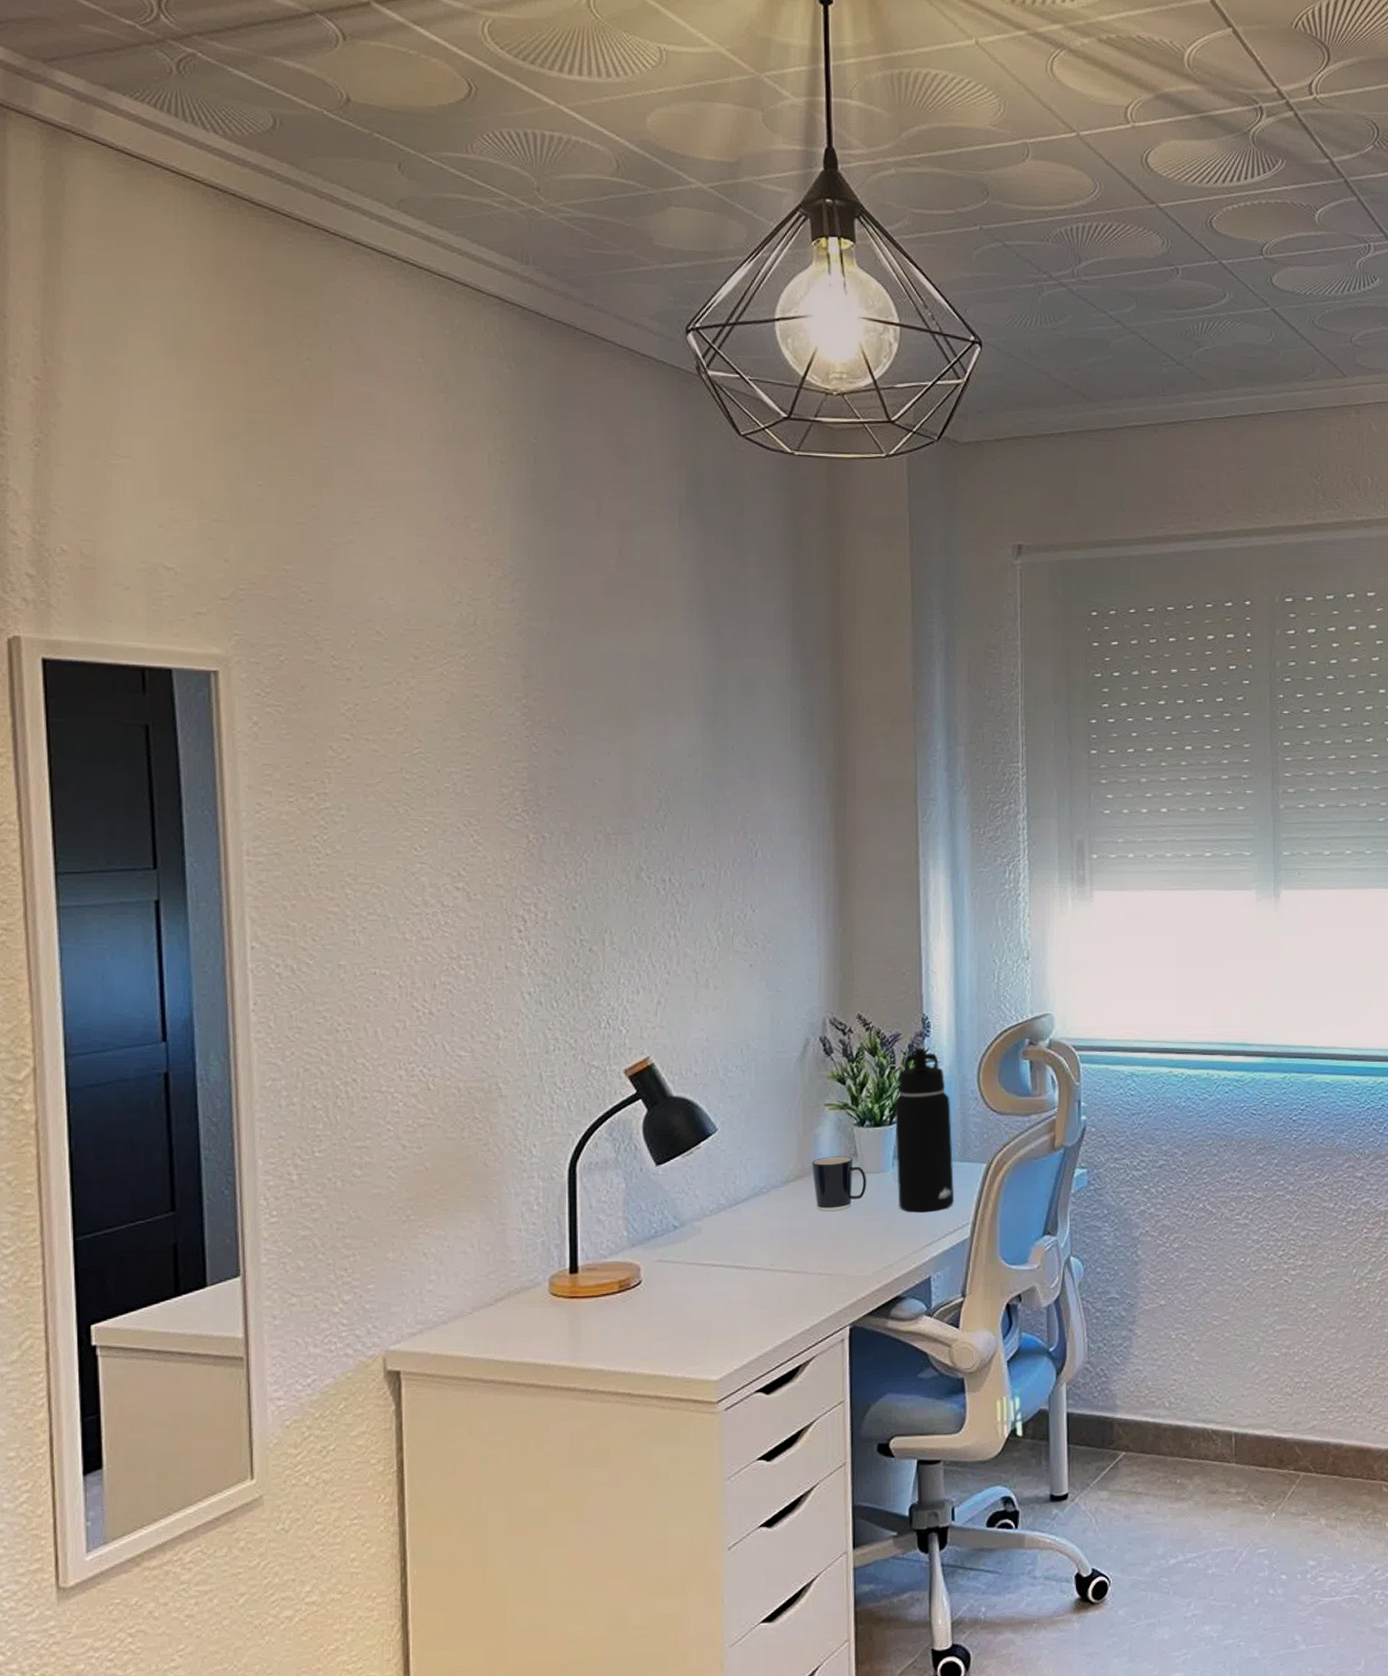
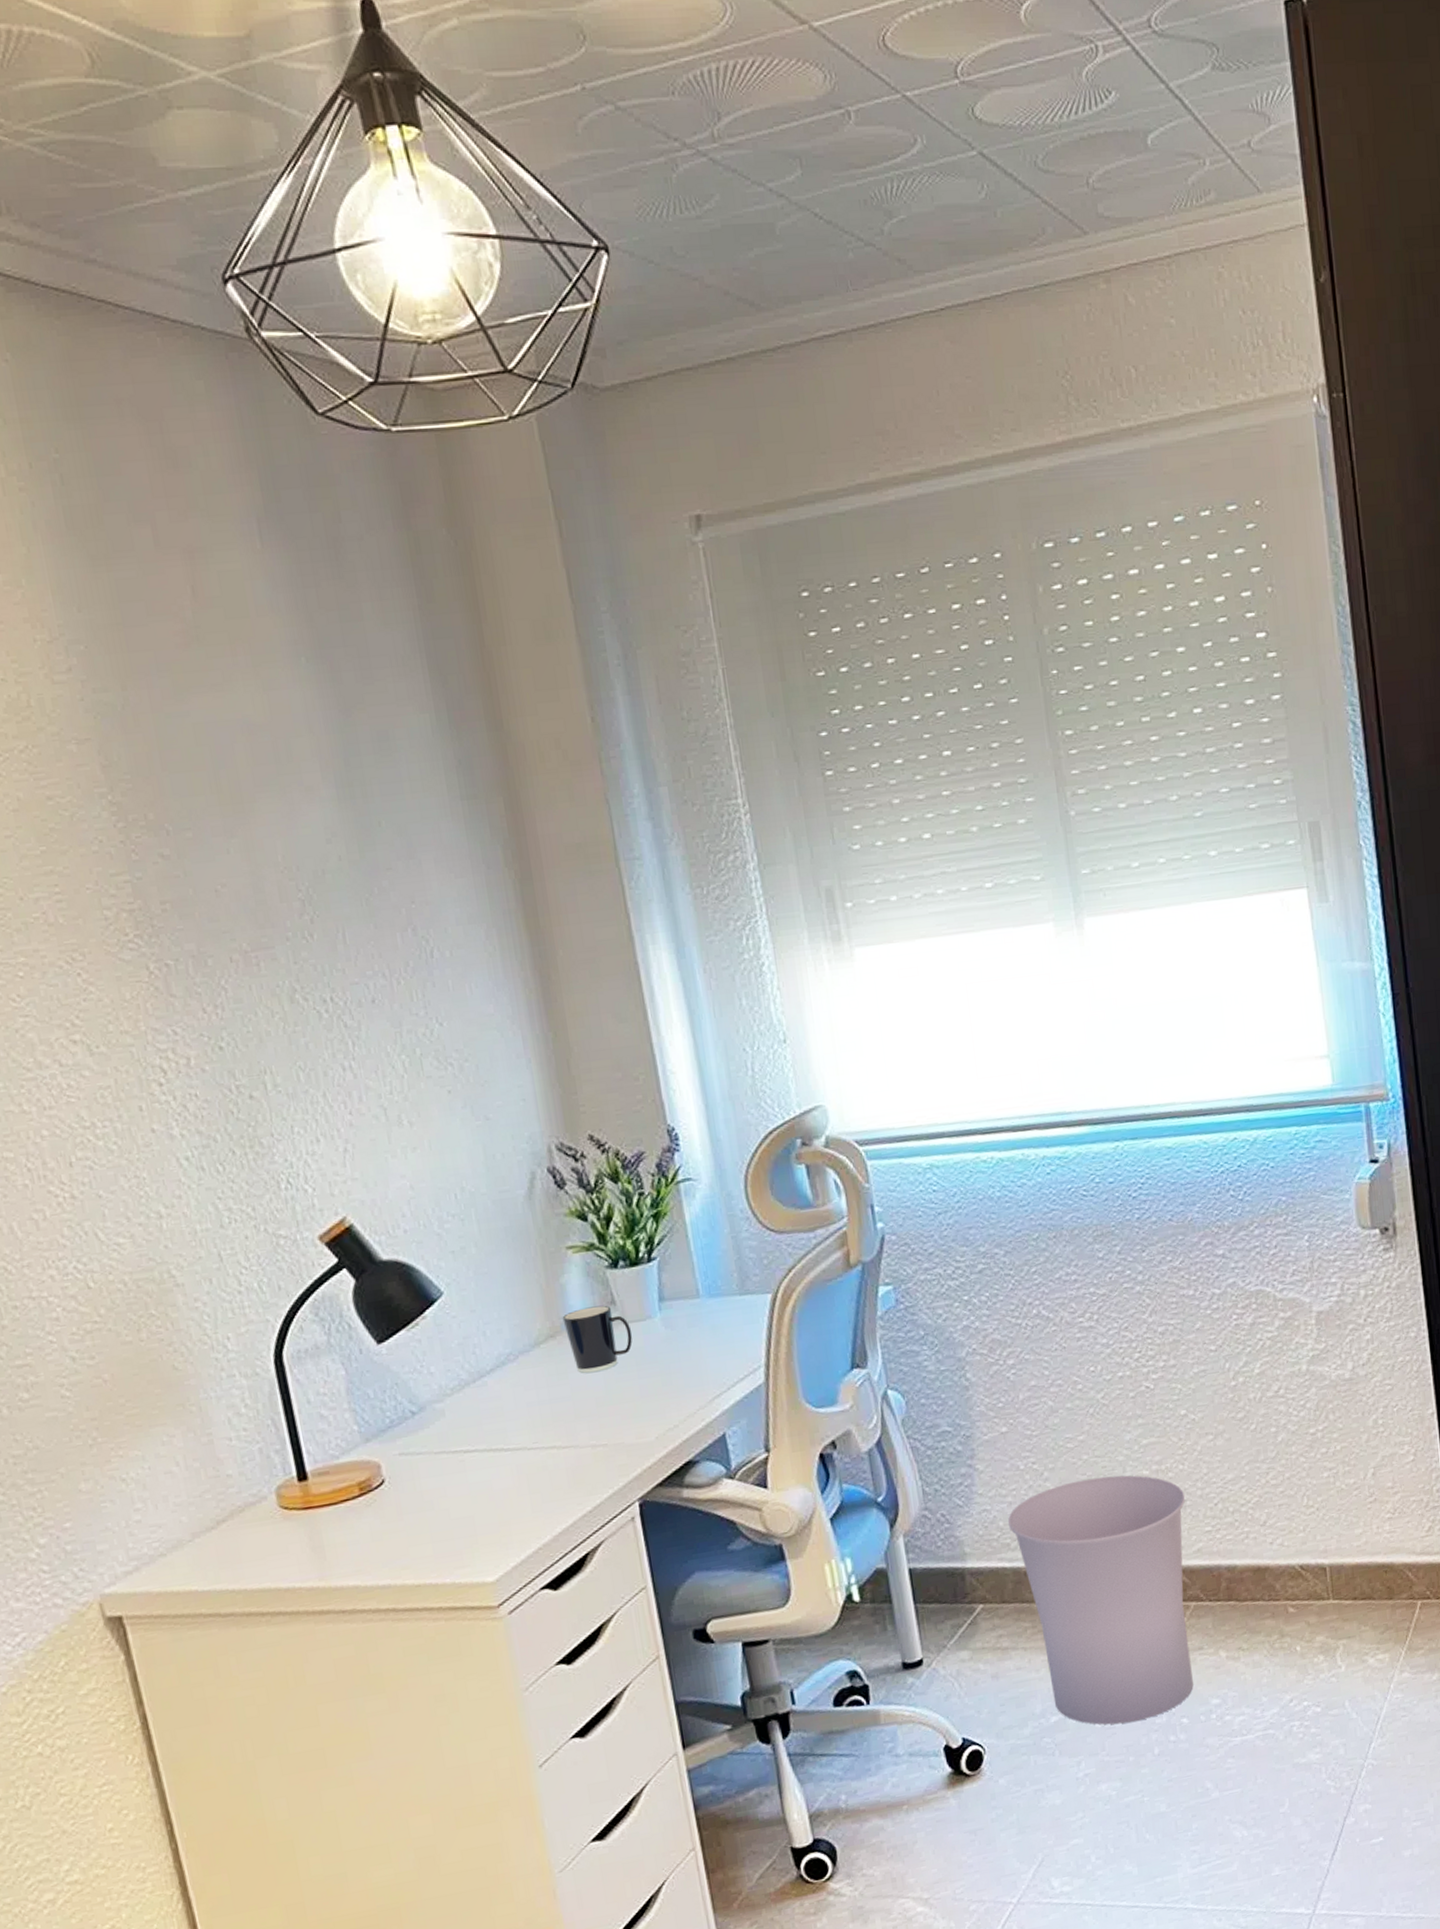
water bottle: present [895,1048,955,1213] -> none [650,1165,739,1361]
waste bin: none [1156,1353,1307,1573] -> present [1008,1475,1194,1725]

